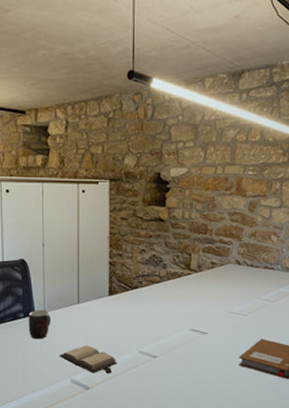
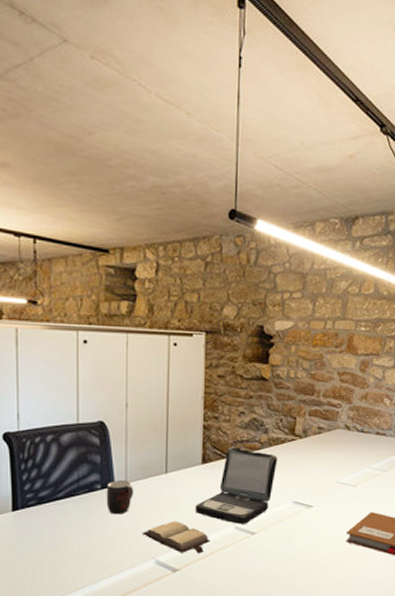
laptop: none [103,281,176,348] -> present [194,447,278,524]

